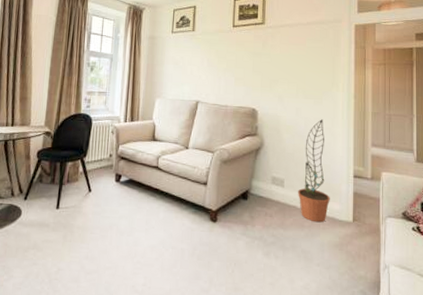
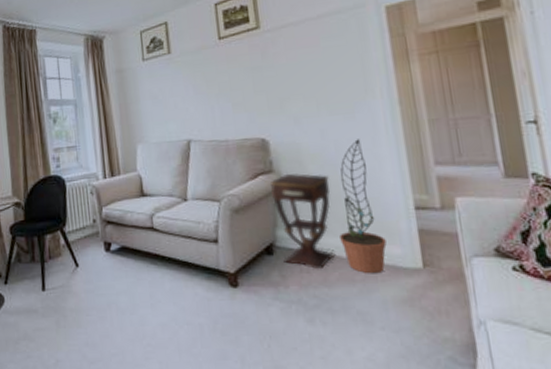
side table: none [254,138,297,215] -> present [271,173,336,270]

